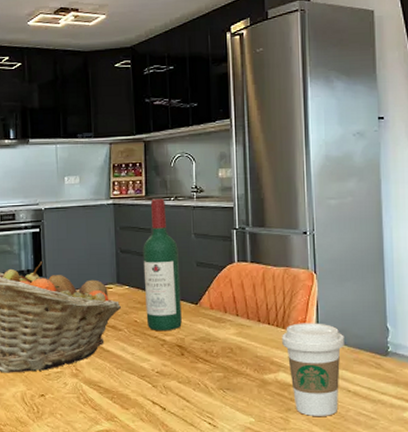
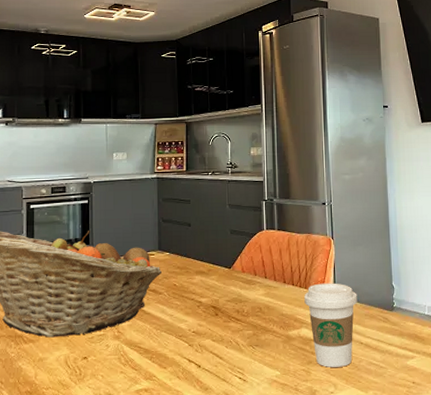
wine bottle: present [143,198,182,331] -> none [183,173,217,294]

